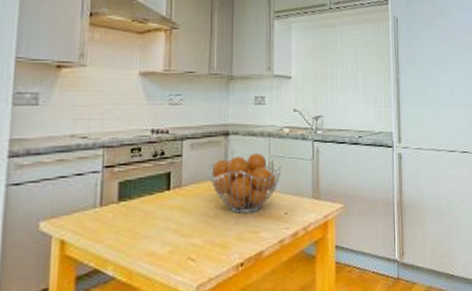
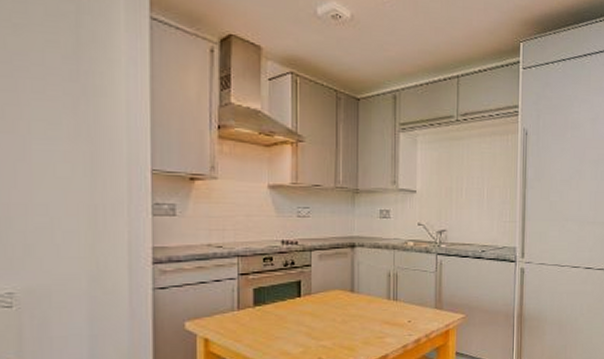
fruit basket: present [209,152,282,213] -> none [337,264,406,320]

